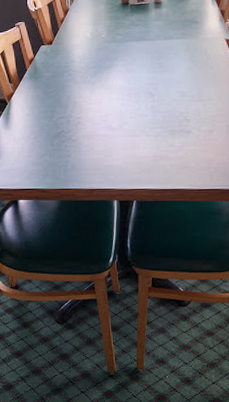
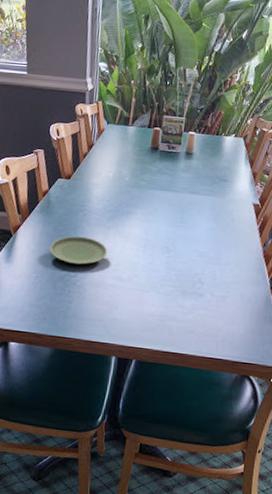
plate: none [43,94,96,121] -> present [50,236,108,265]

